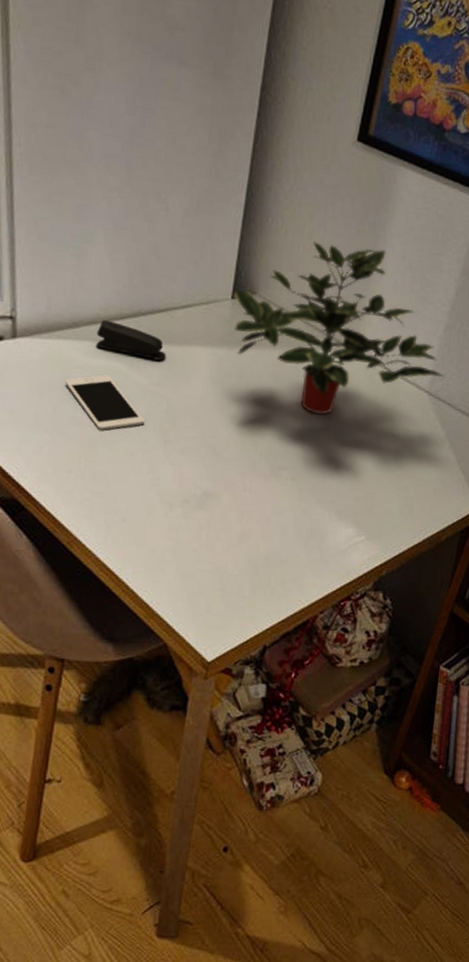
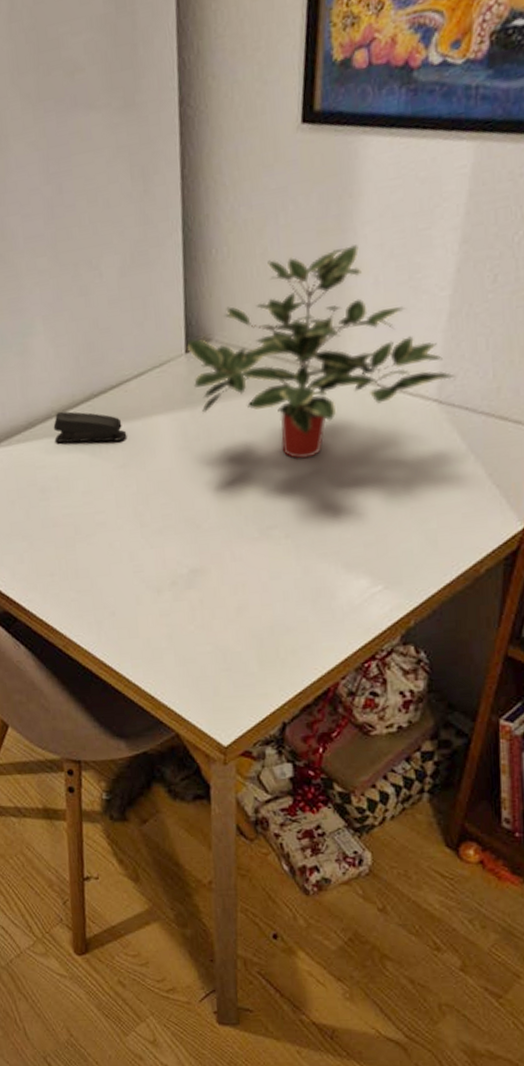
cell phone: present [65,375,145,430] -> none [32,468,118,527]

